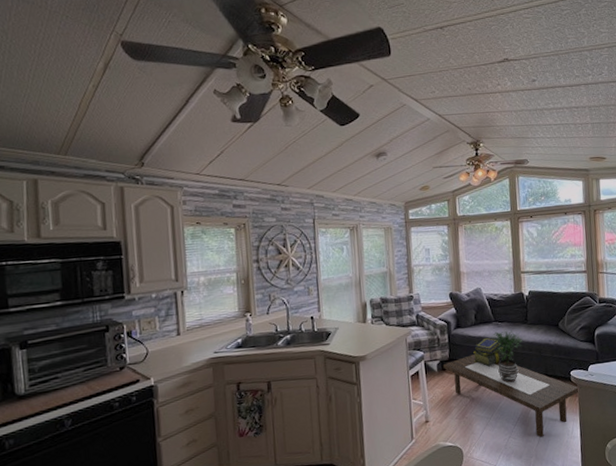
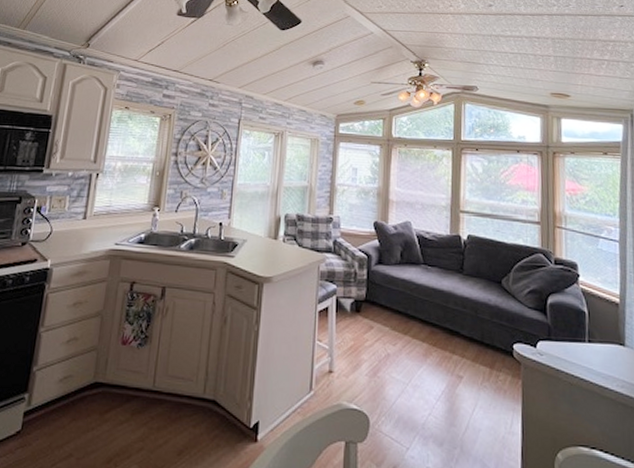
coffee table: present [443,354,579,438] -> none [357,299,523,424]
stack of books: present [473,337,505,367] -> none [395,281,432,318]
potted plant: present [490,331,523,383] -> none [417,276,456,344]

